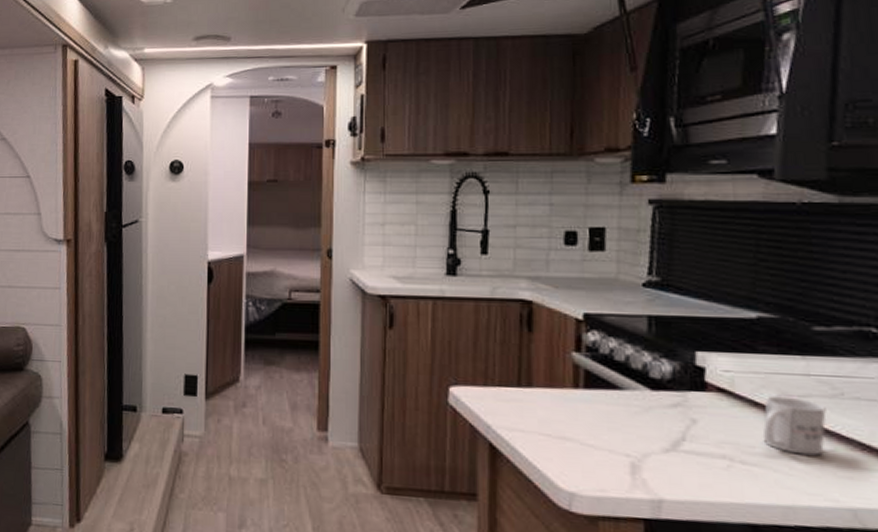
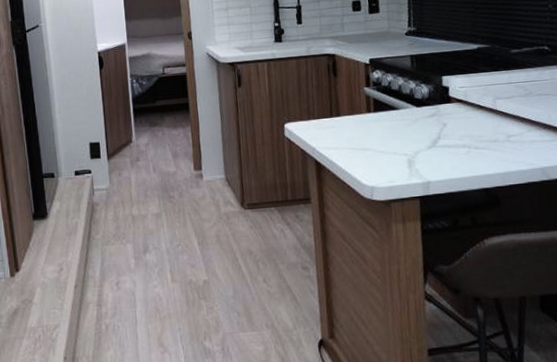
mug: present [762,396,827,456] -> none [486,99,523,137]

